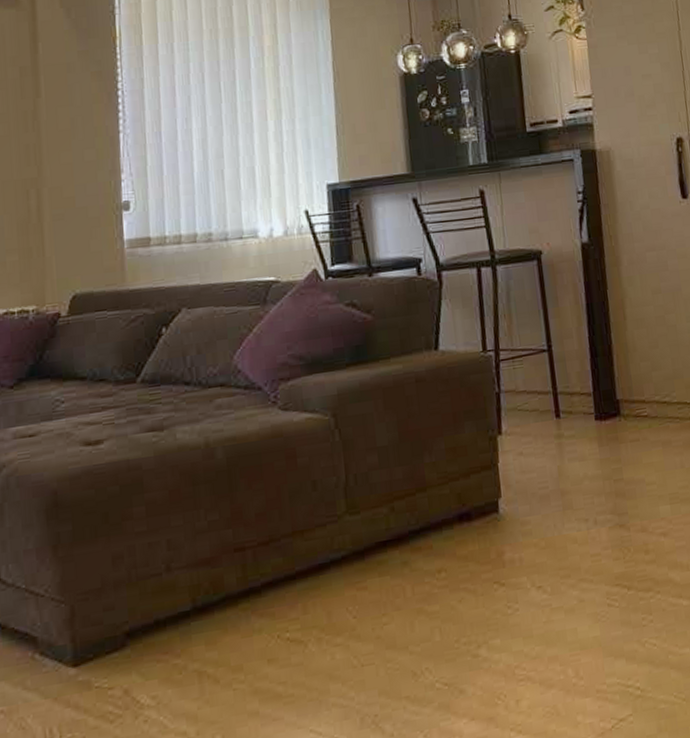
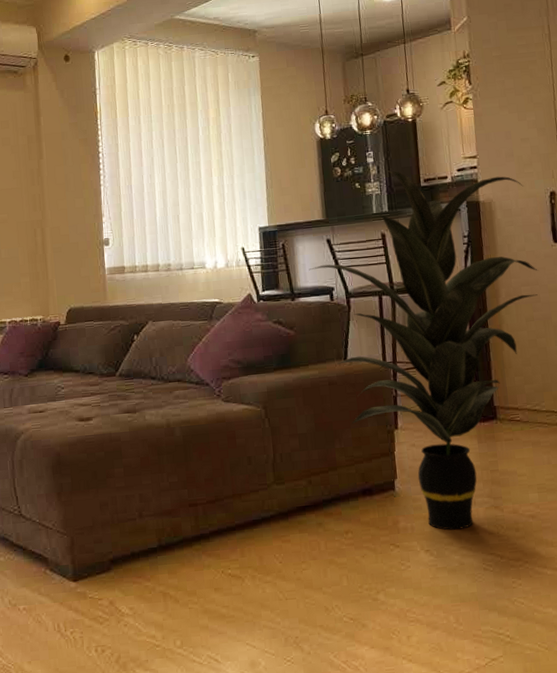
indoor plant: none [390,112,665,559] -> present [309,170,538,530]

